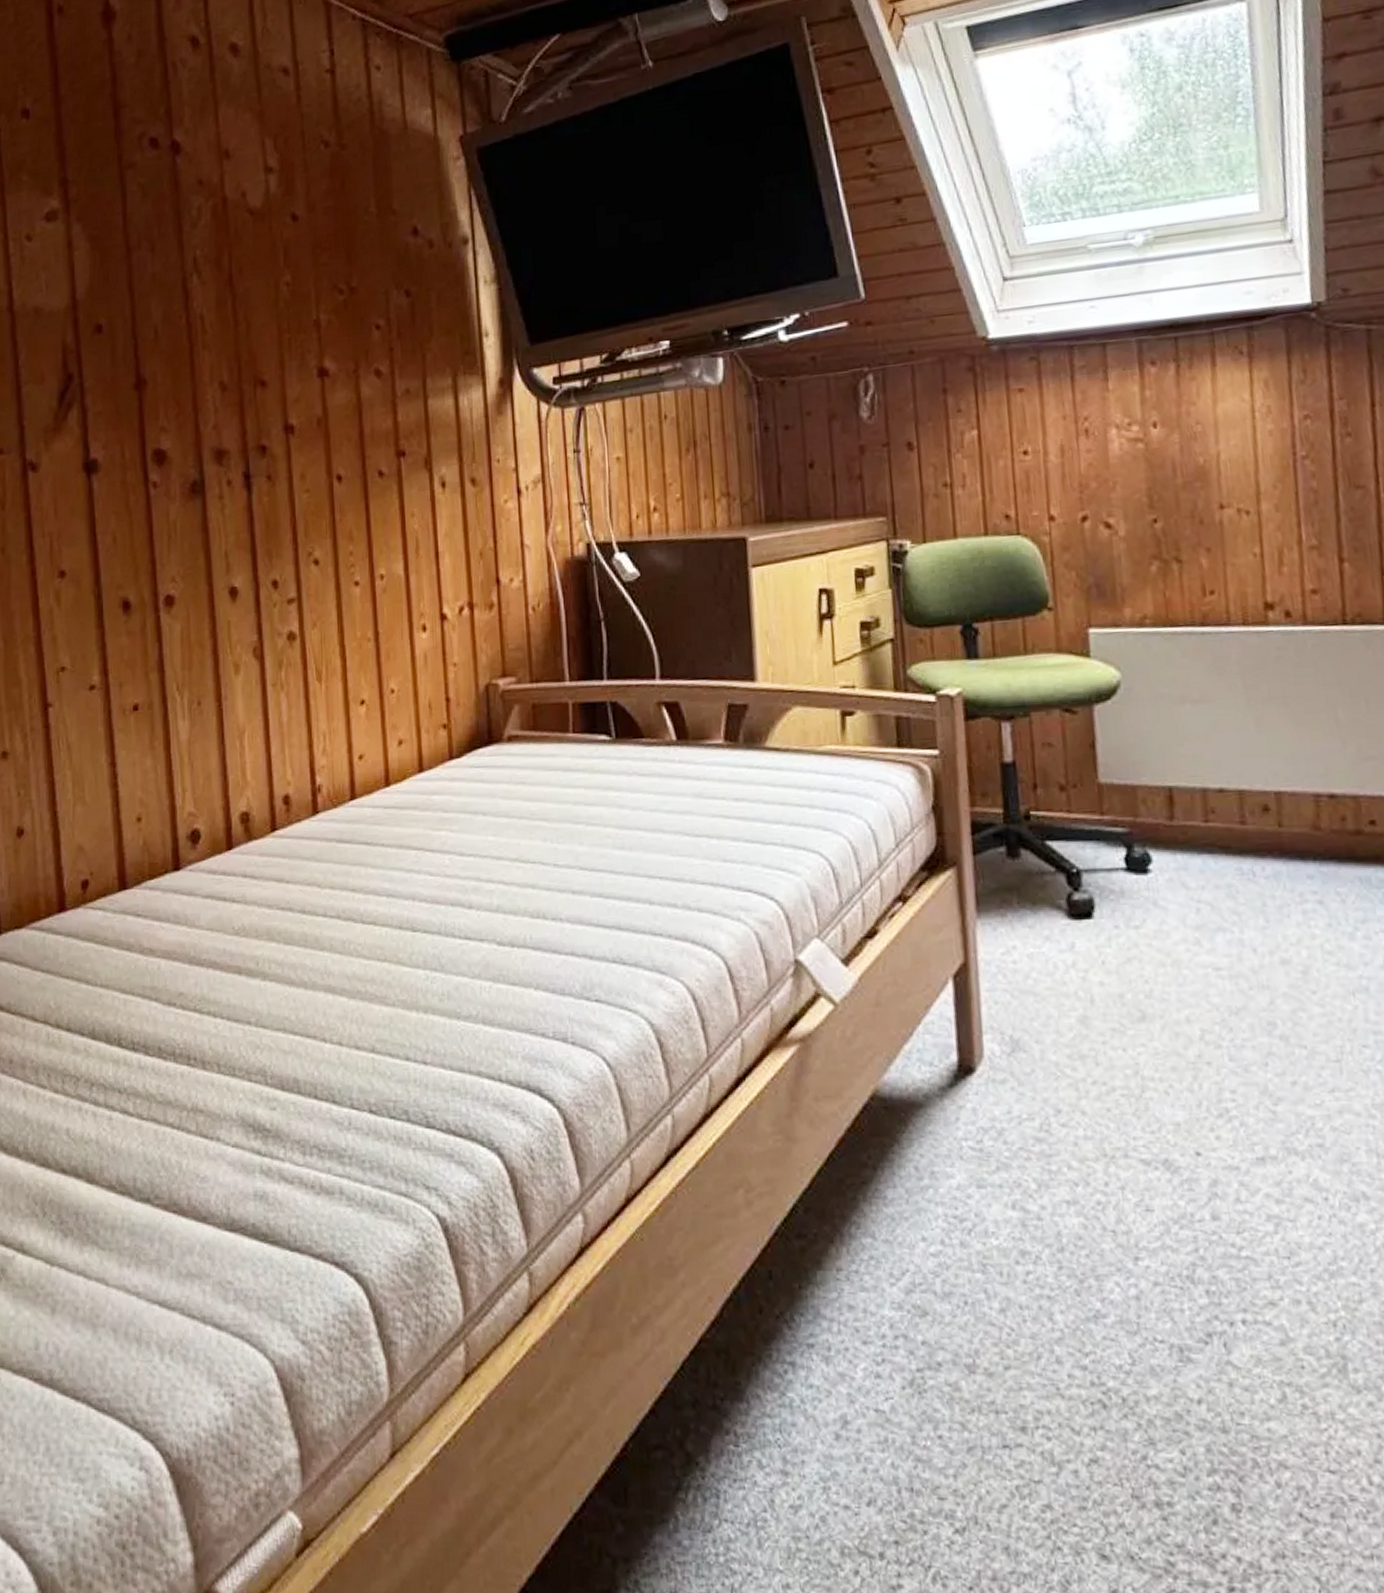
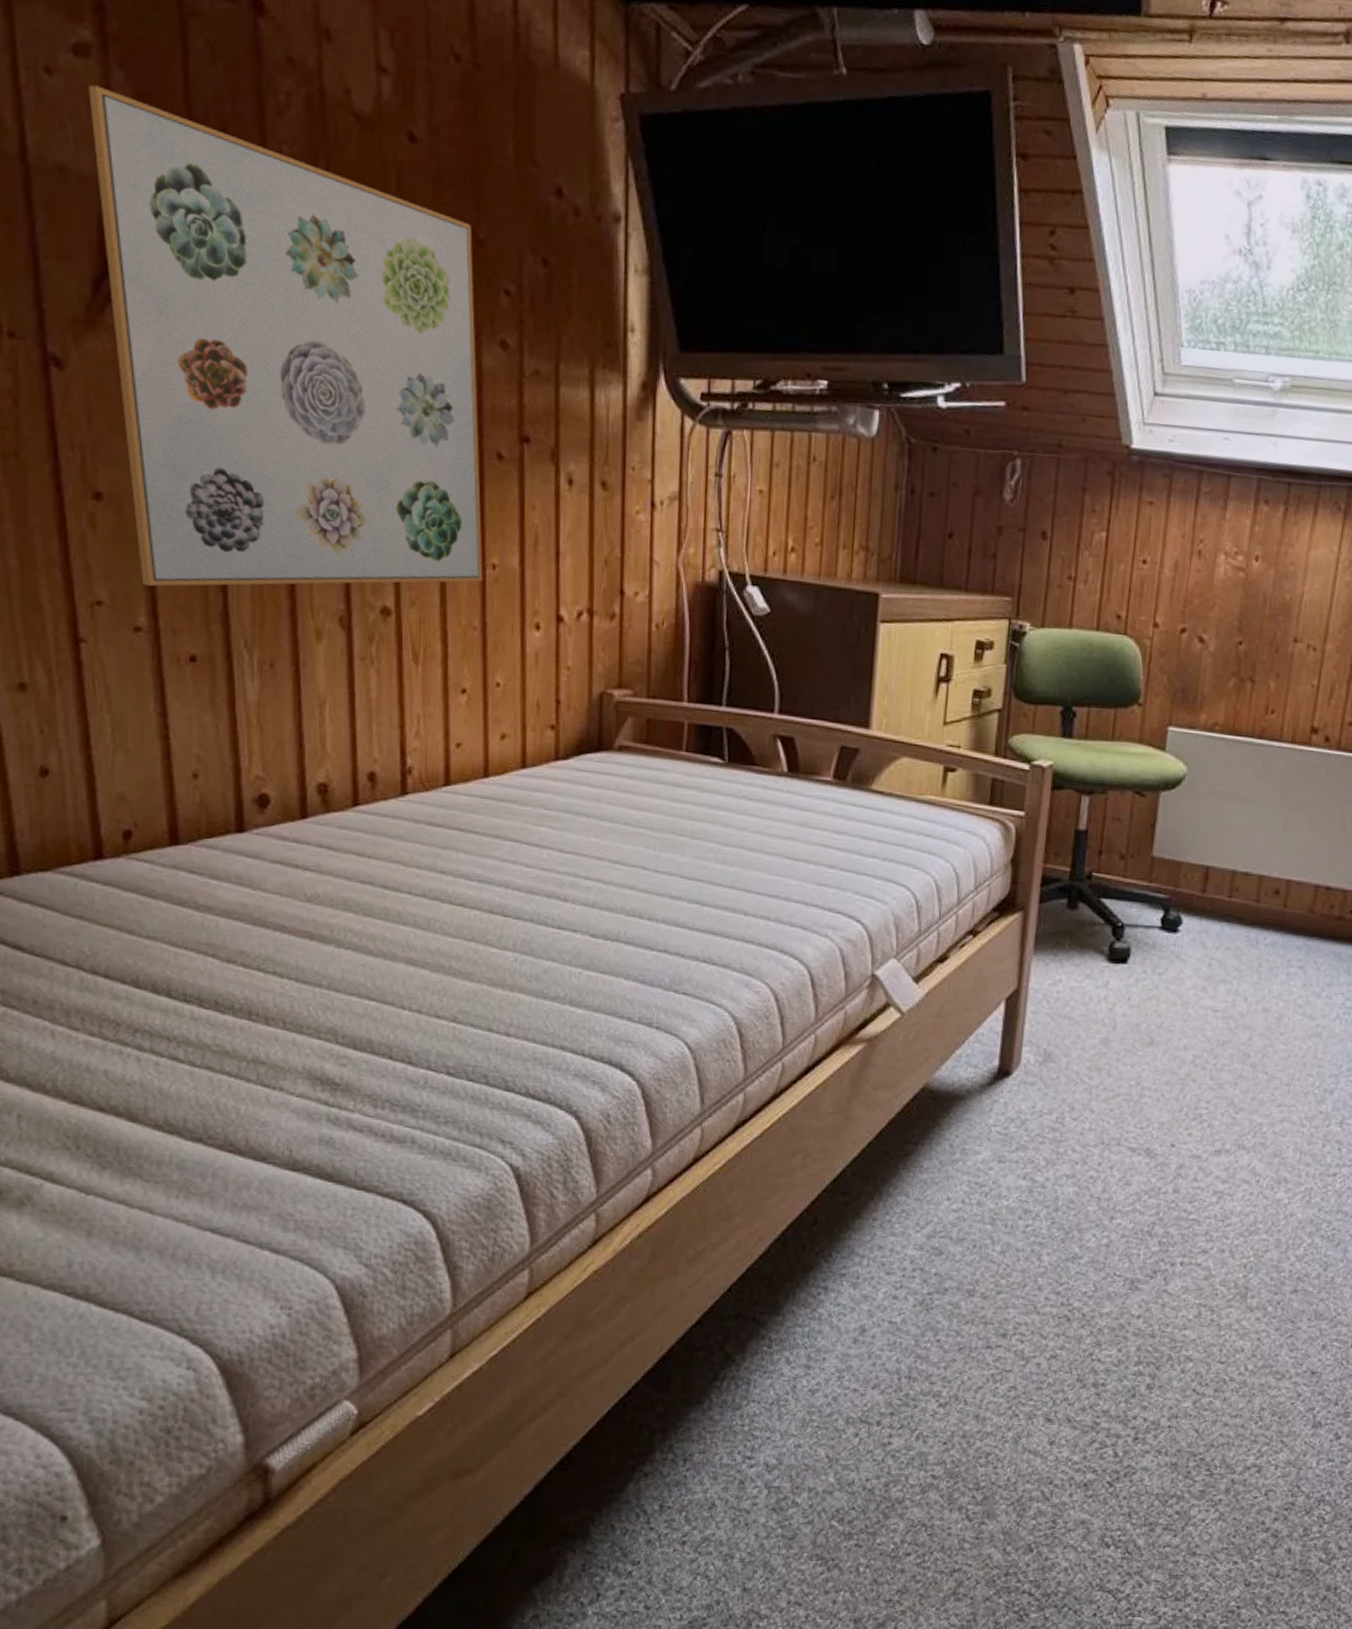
wall art: none [56,240,373,646] -> present [88,84,483,587]

